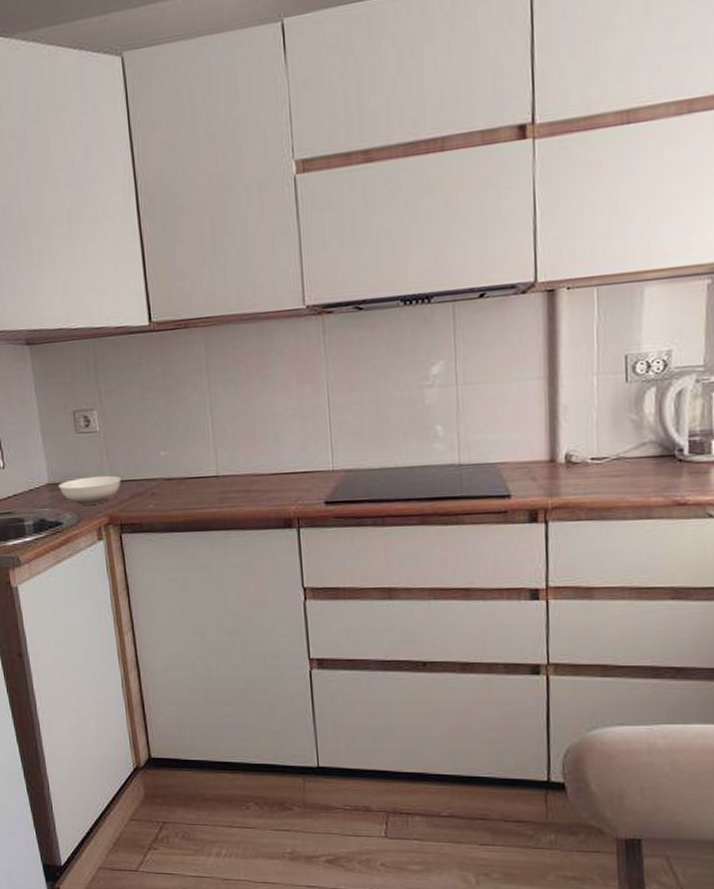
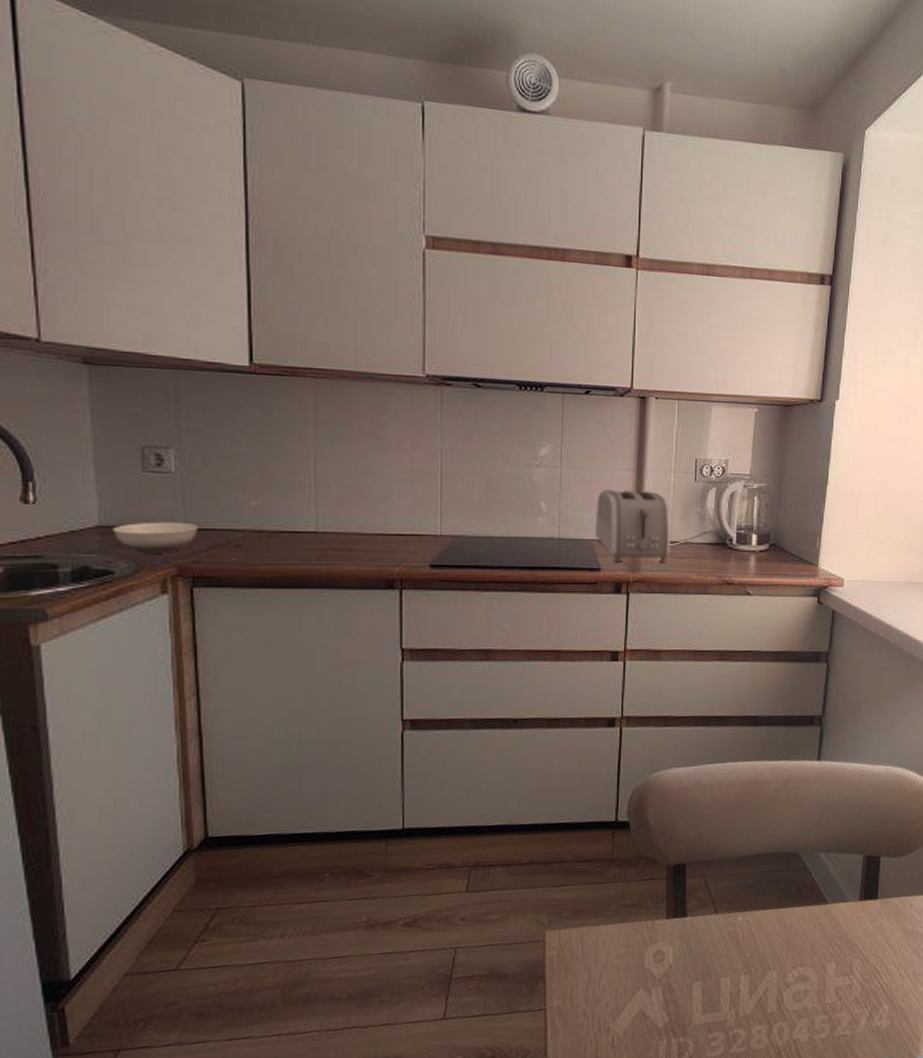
toaster: none [501,400,598,487] -> present [595,490,671,563]

